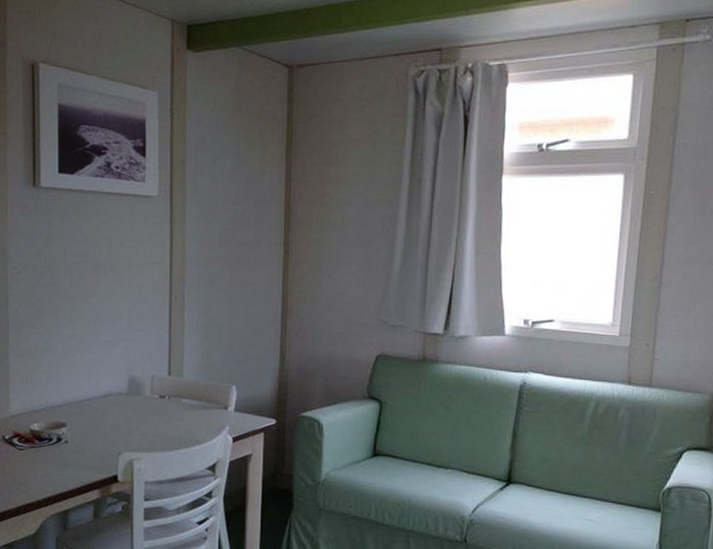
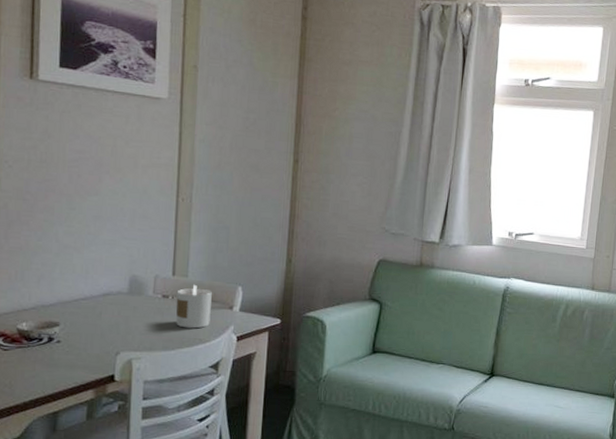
candle: none [172,384,207,429] -> present [176,284,212,329]

